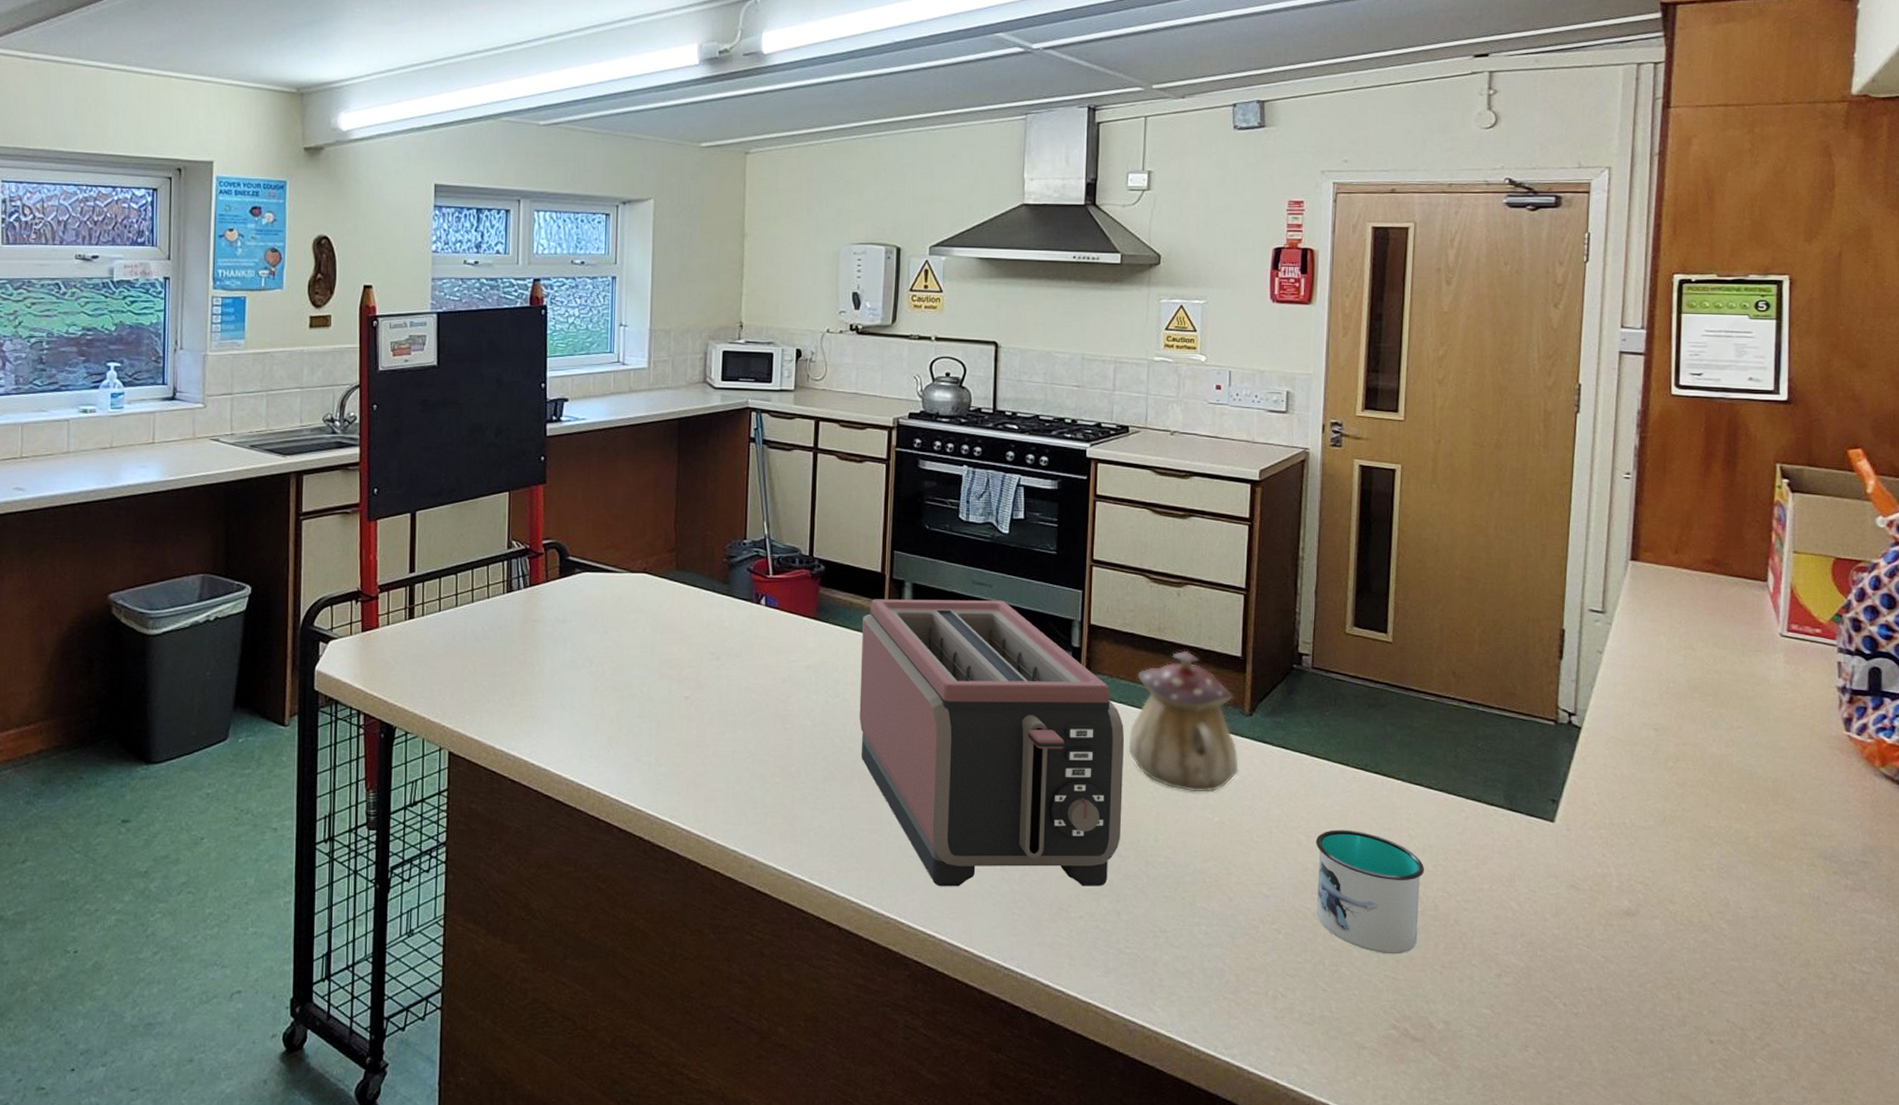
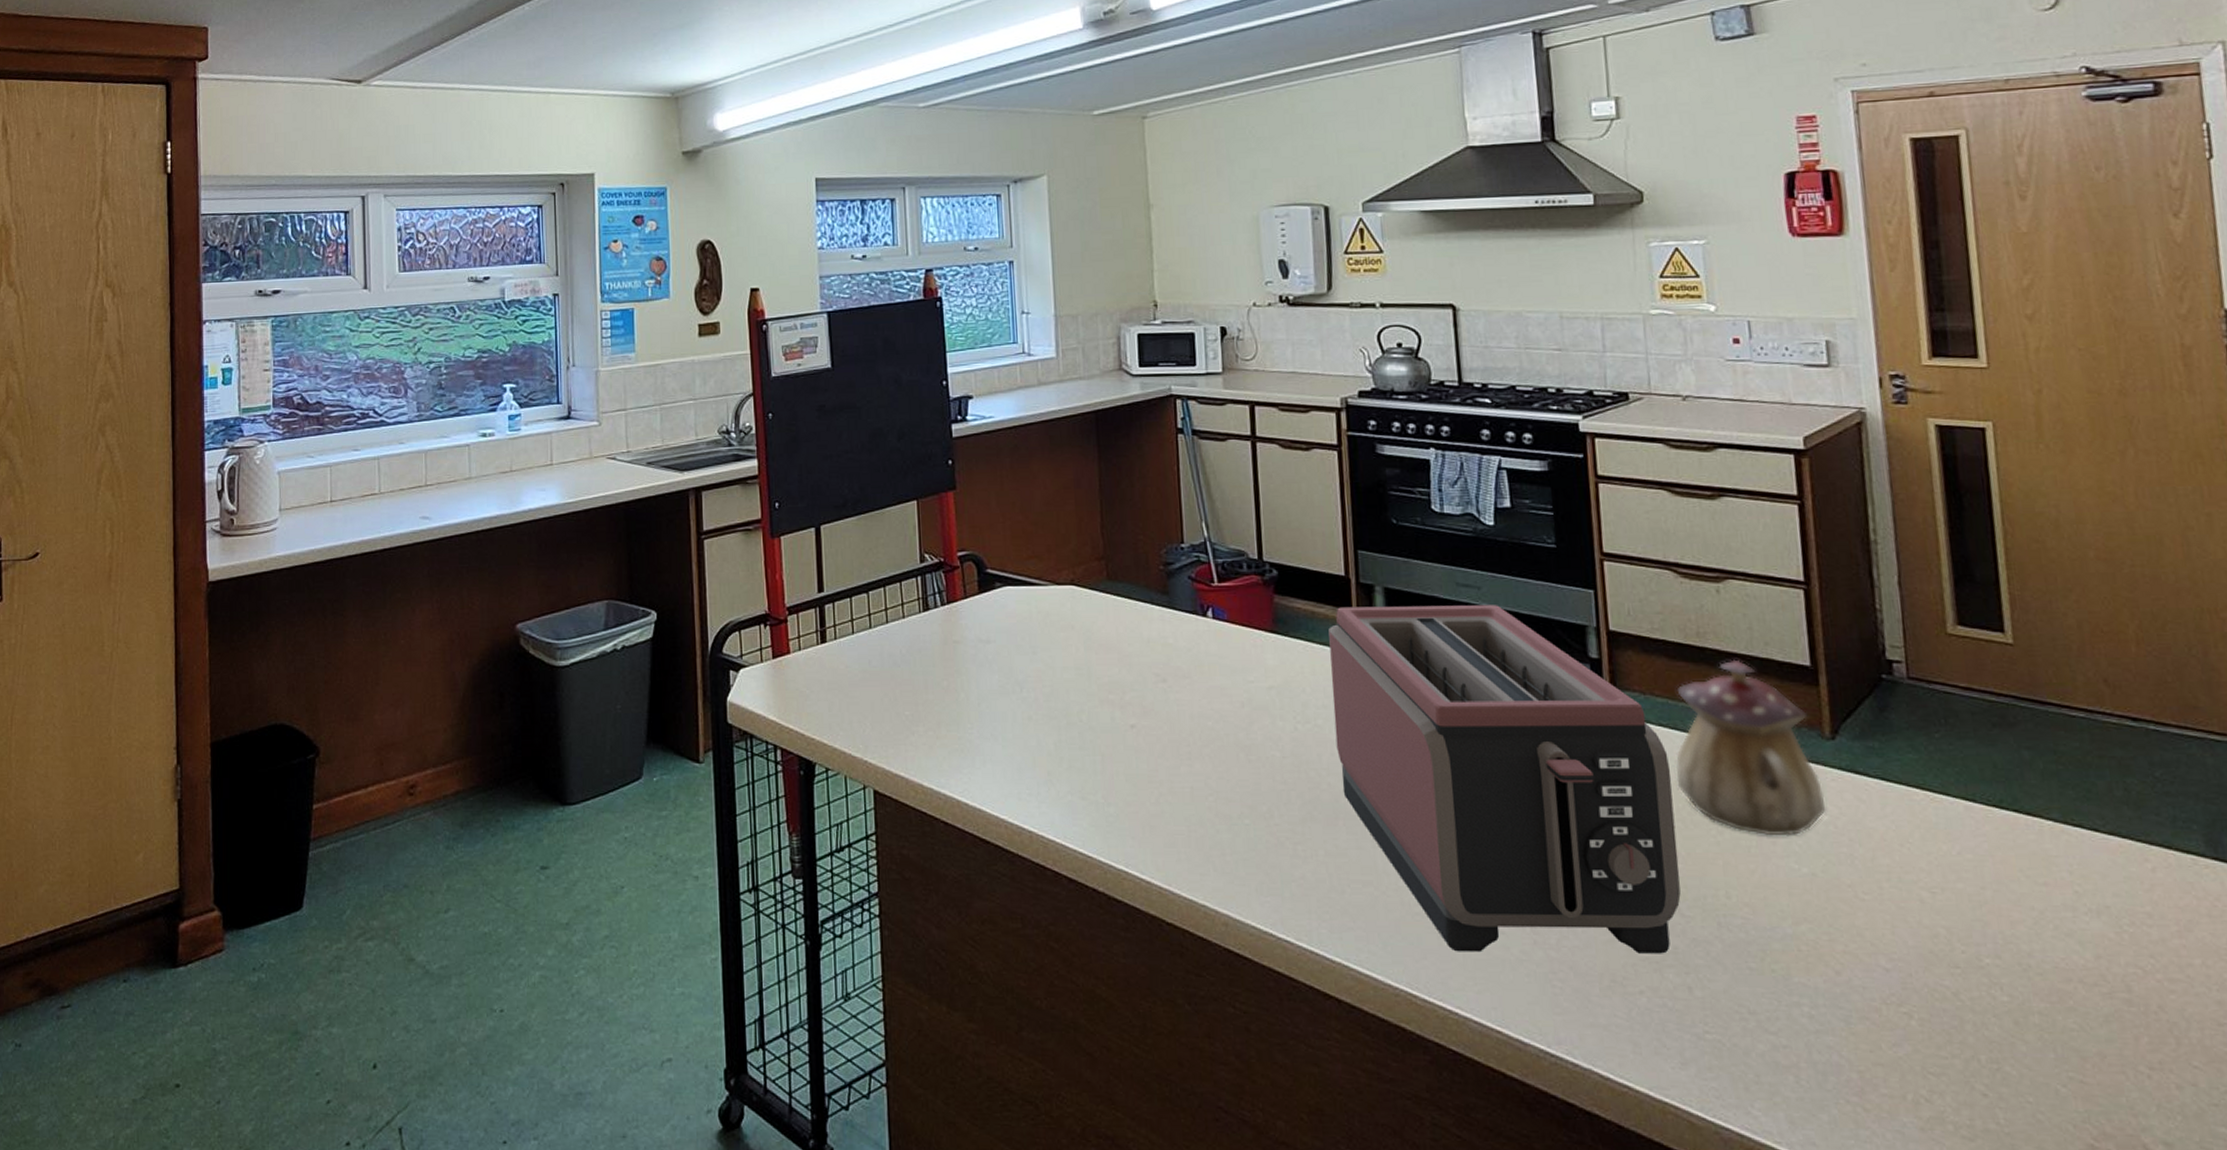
mug: present [1315,829,1425,954] -> none [1944,884,2109,1050]

